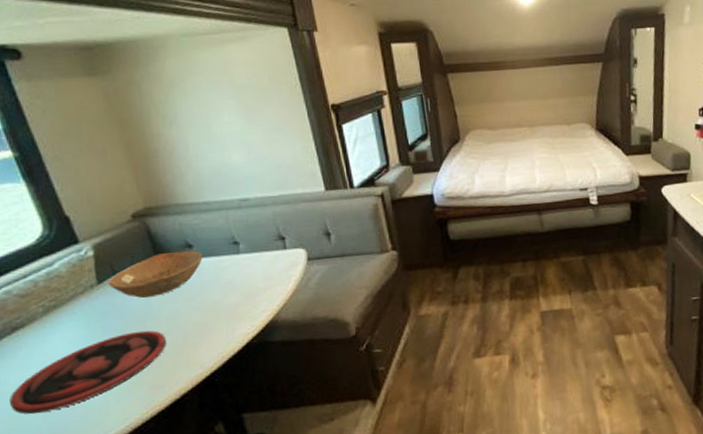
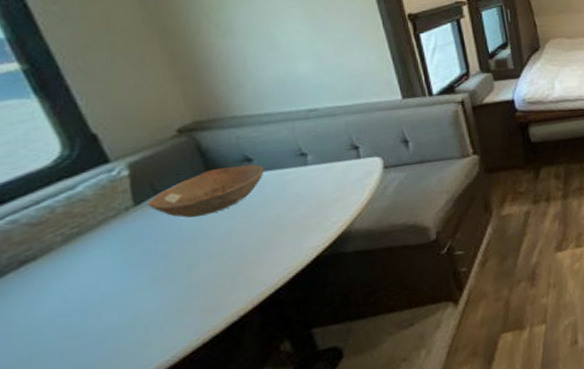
plate: present [10,330,166,414] -> none [16,251,221,357]

